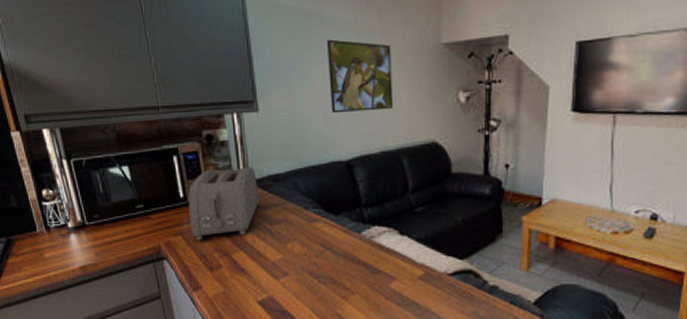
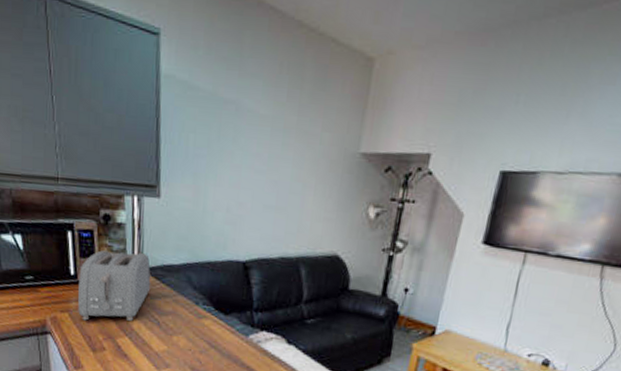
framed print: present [326,39,393,114] -> none [235,132,306,215]

